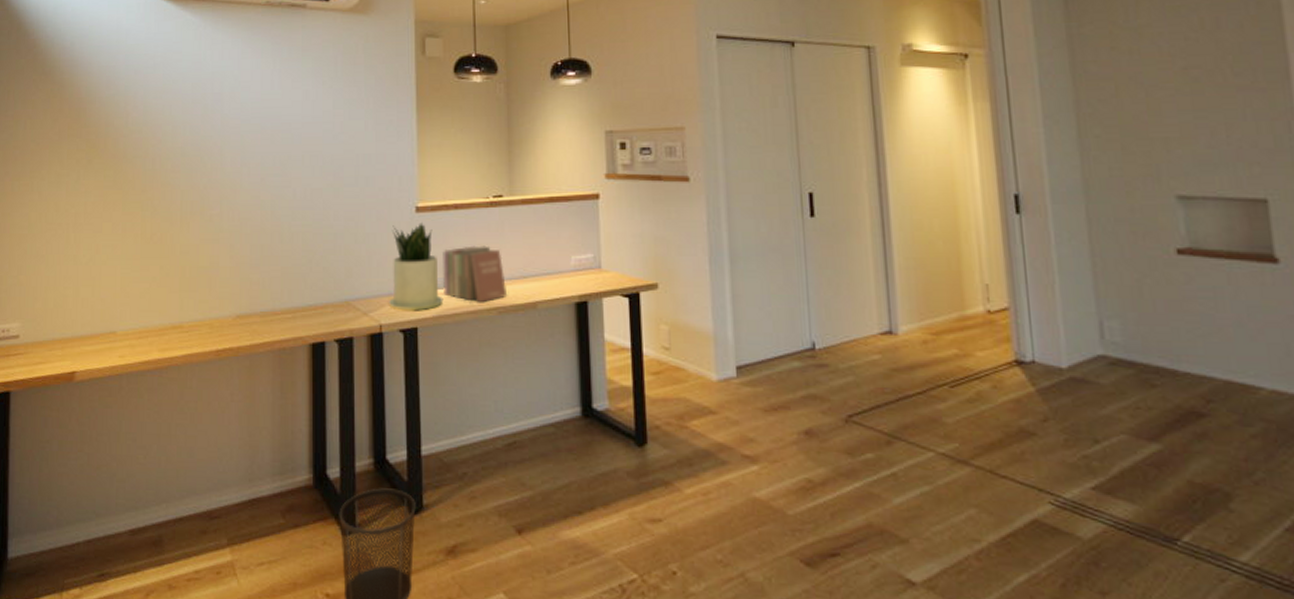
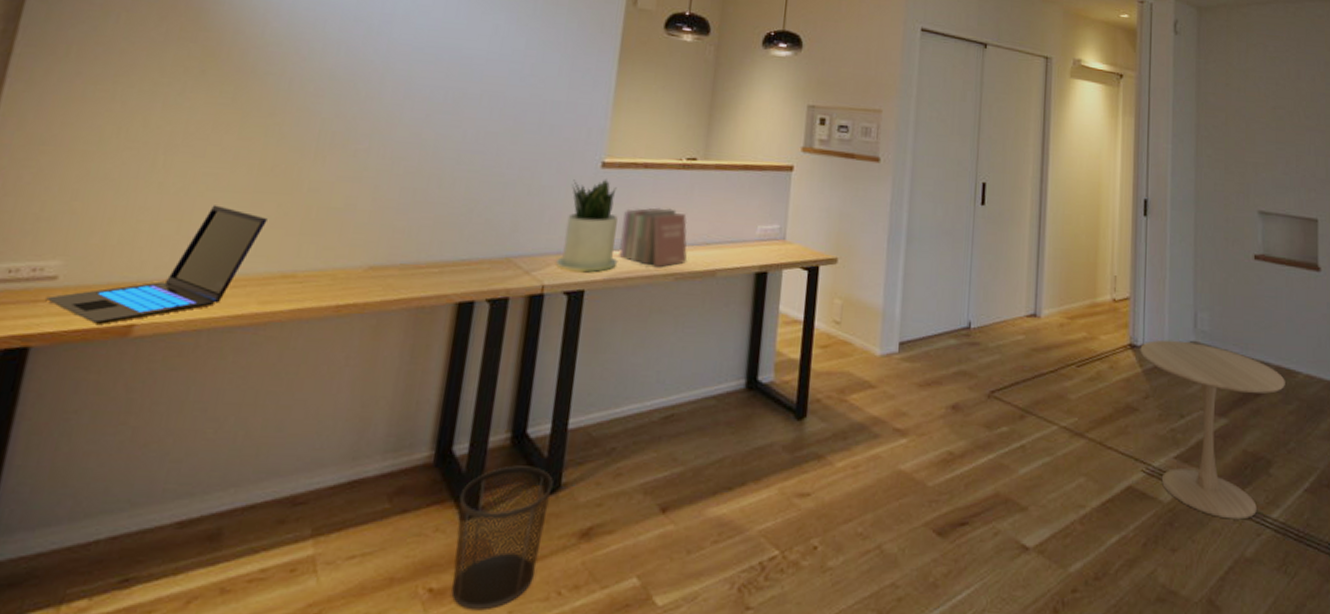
laptop: none [14,271,154,372] -> present [46,205,268,324]
side table: none [1029,354,1241,562] -> present [1140,339,1285,520]

